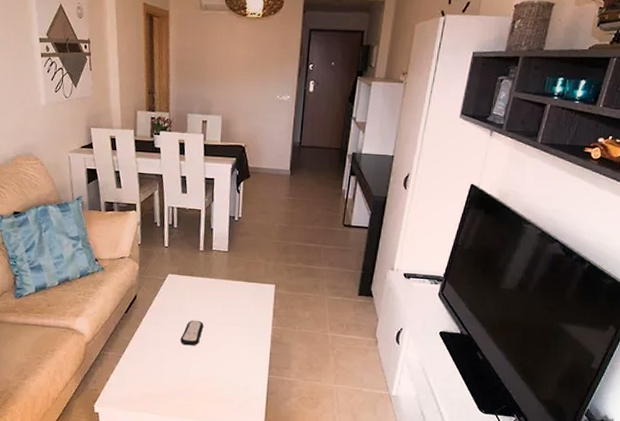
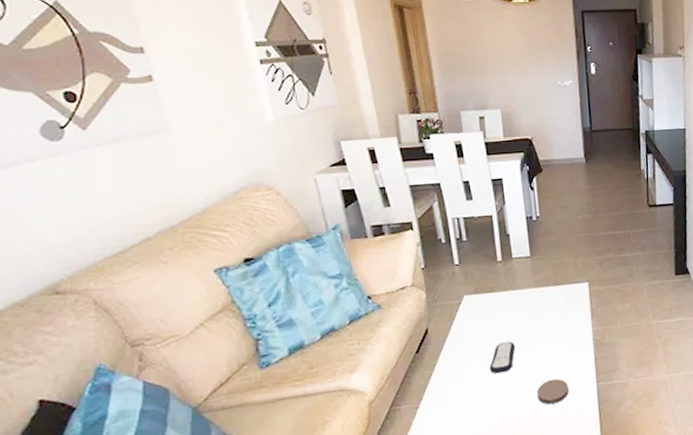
coaster: none [215,361,243,383] -> present [536,378,569,405]

